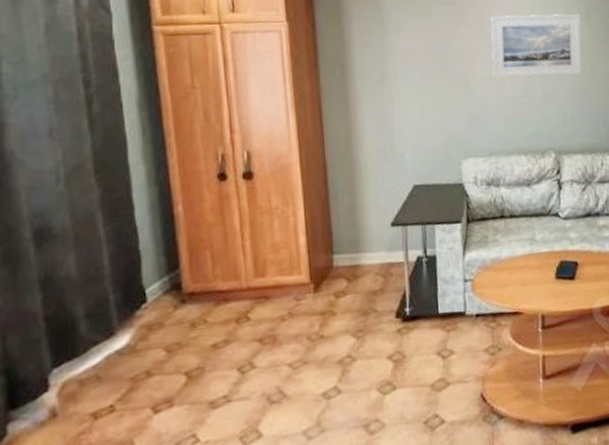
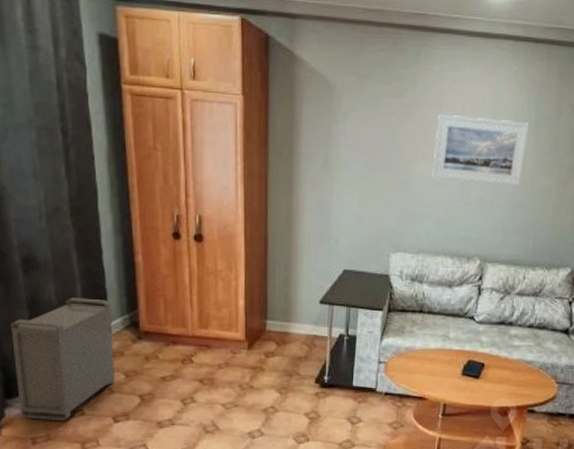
storage bin: none [17,263,154,432] -> present [10,297,116,421]

